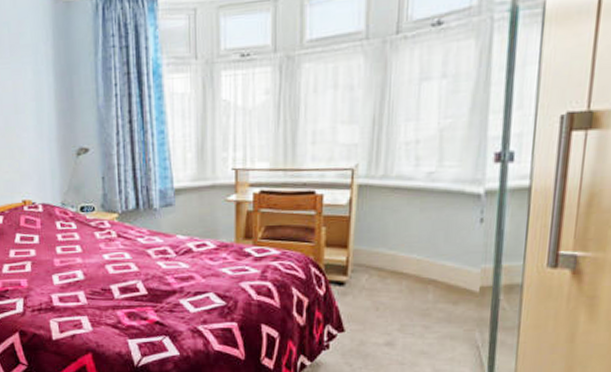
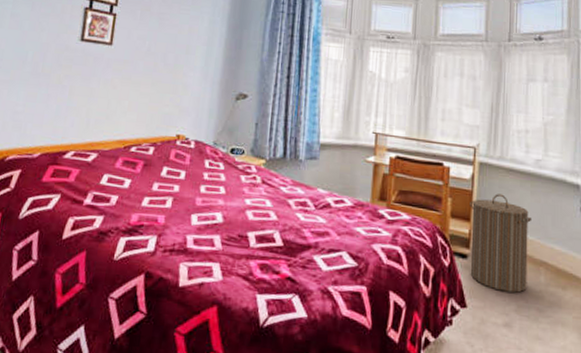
laundry hamper: none [347,216,420,313] -> present [470,194,531,293]

